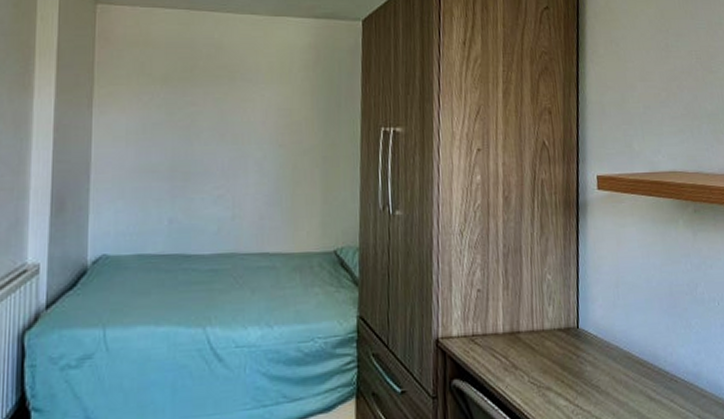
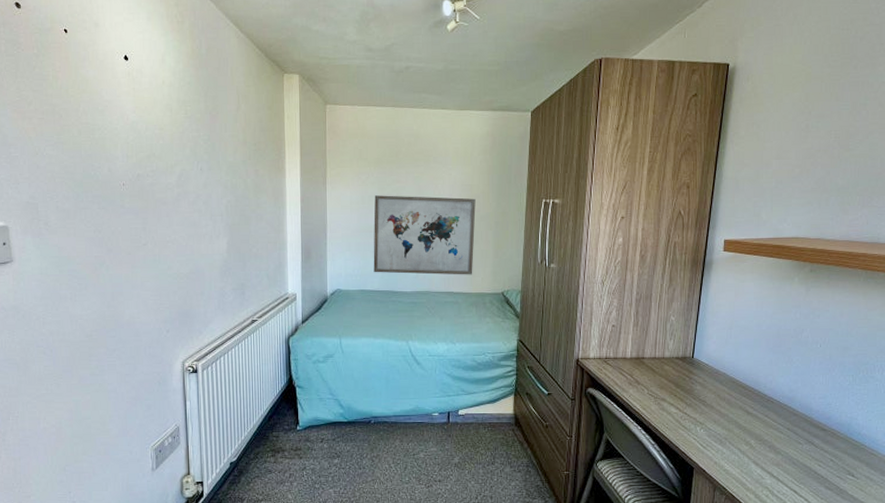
wall art: none [156,122,297,230] -> present [373,195,476,275]

